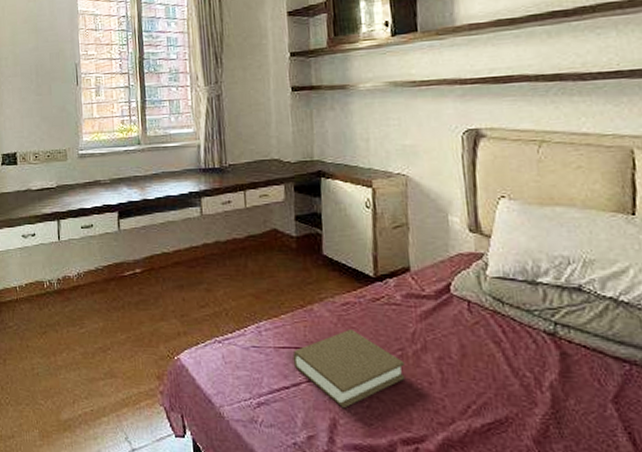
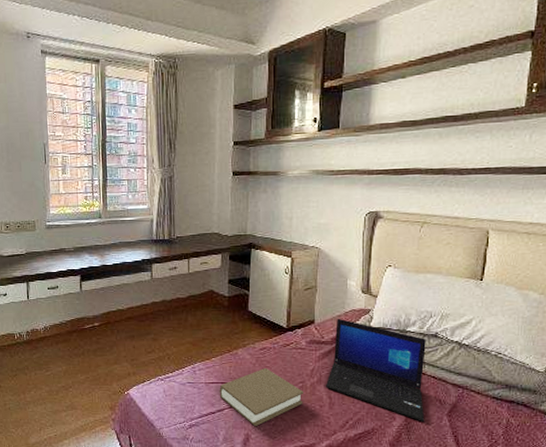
laptop: none [434,264,581,410] -> present [326,318,426,421]

